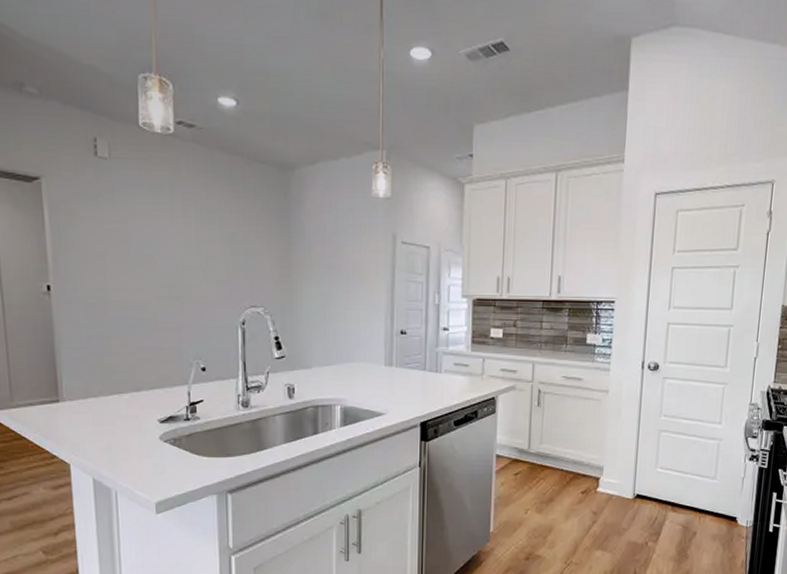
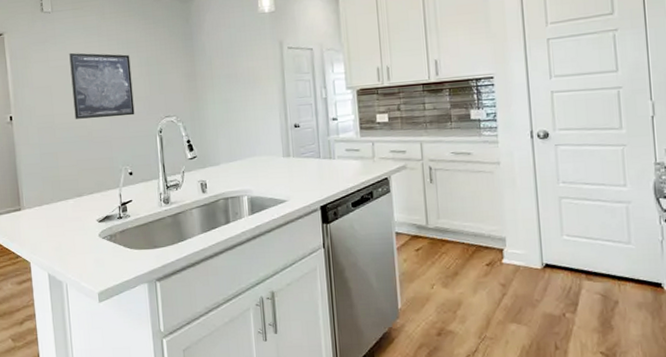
wall art: none [131,214,213,301] -> present [69,52,135,119]

